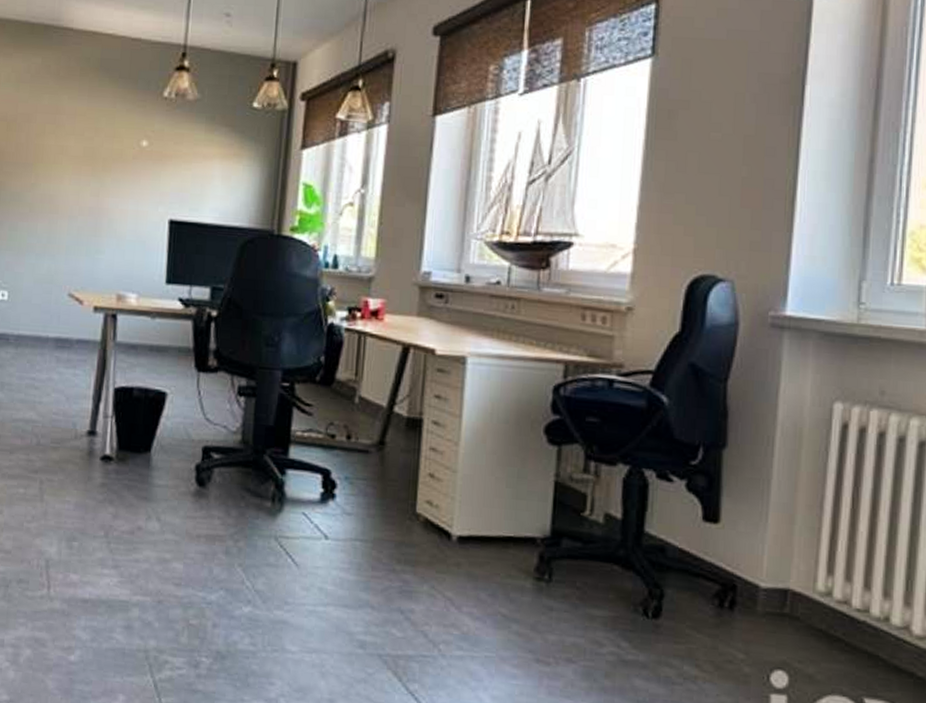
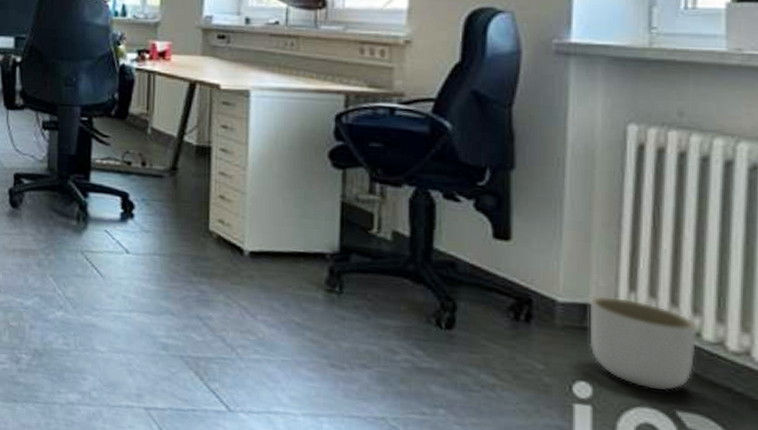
planter: none [788,581,887,678] -> present [589,296,698,391]

